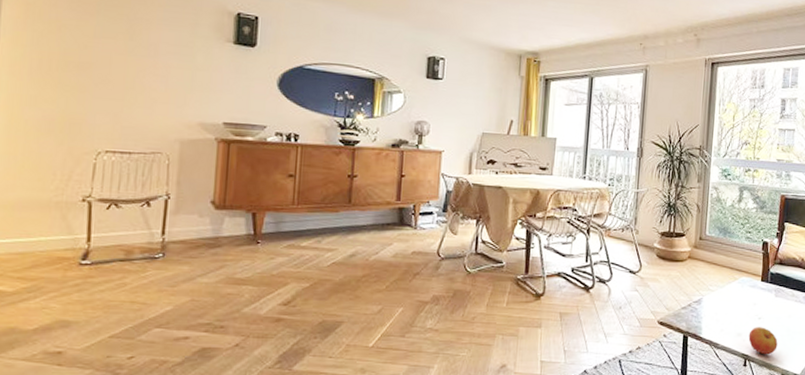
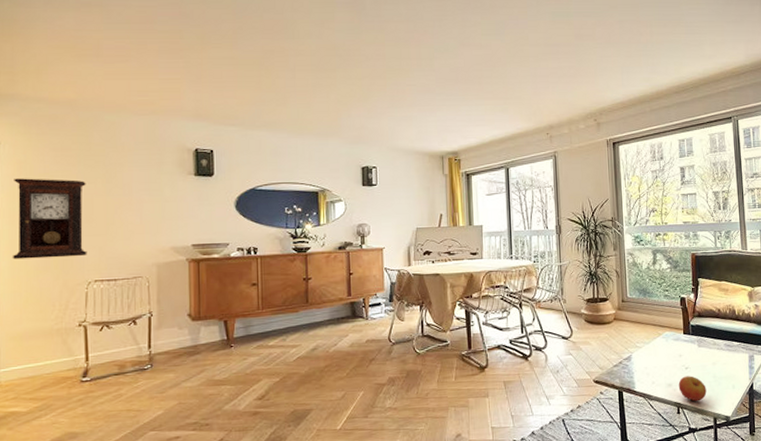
pendulum clock: none [9,22,105,122] -> present [12,178,87,260]

